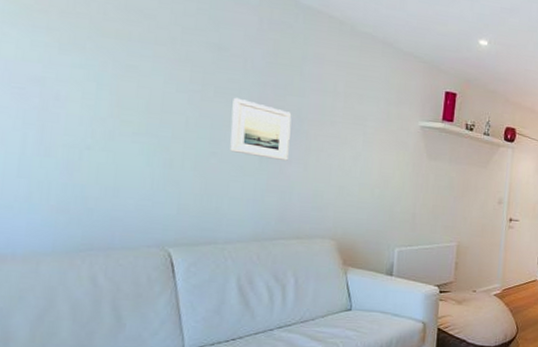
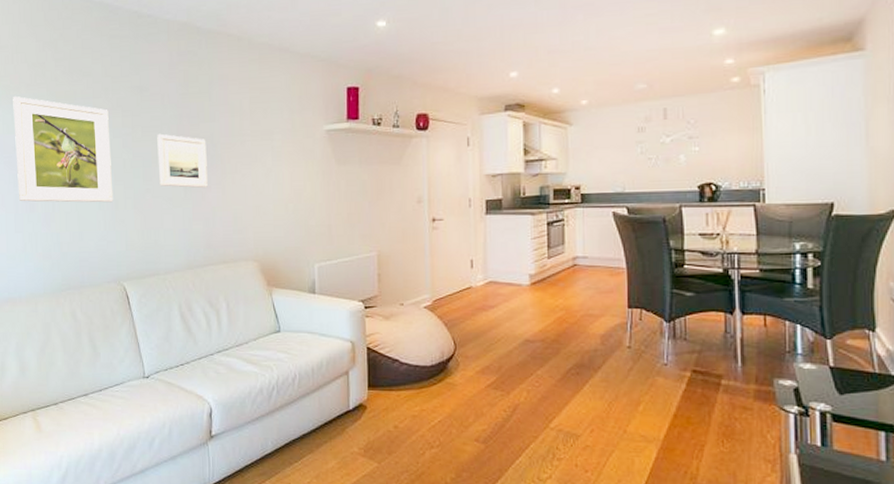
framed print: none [28,20,173,161] -> present [13,96,114,203]

